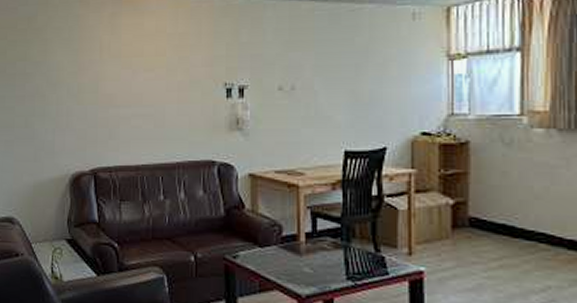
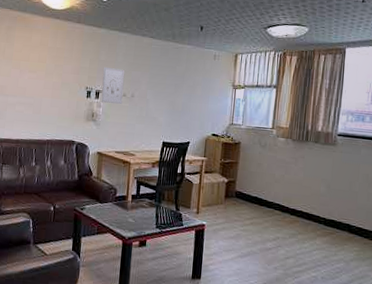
wall art: none [247,50,279,103] -> present [100,66,125,105]

